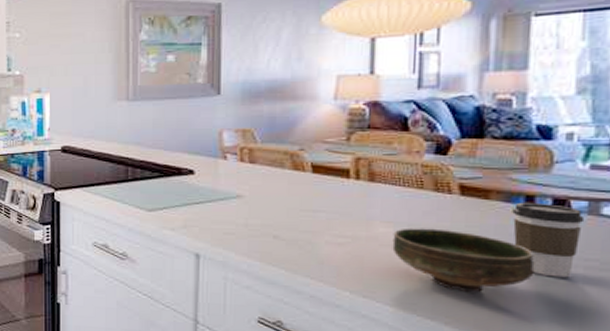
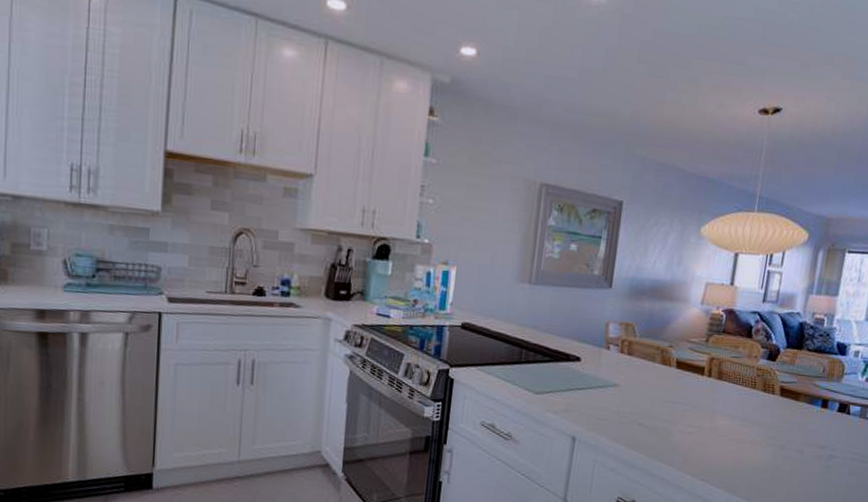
bowl: present [392,228,536,293] -> none [727,421,823,478]
coffee cup: present [512,202,585,278] -> none [810,404,857,467]

